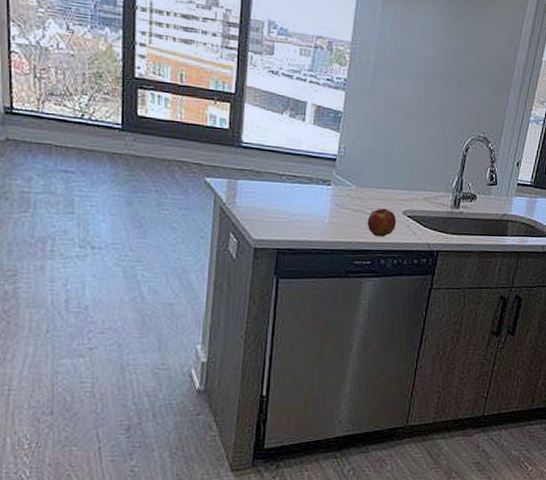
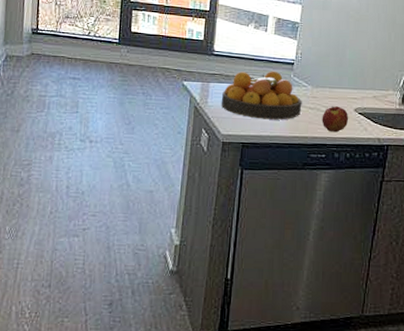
fruit bowl: none [251,167,345,224] -> present [221,71,302,120]

